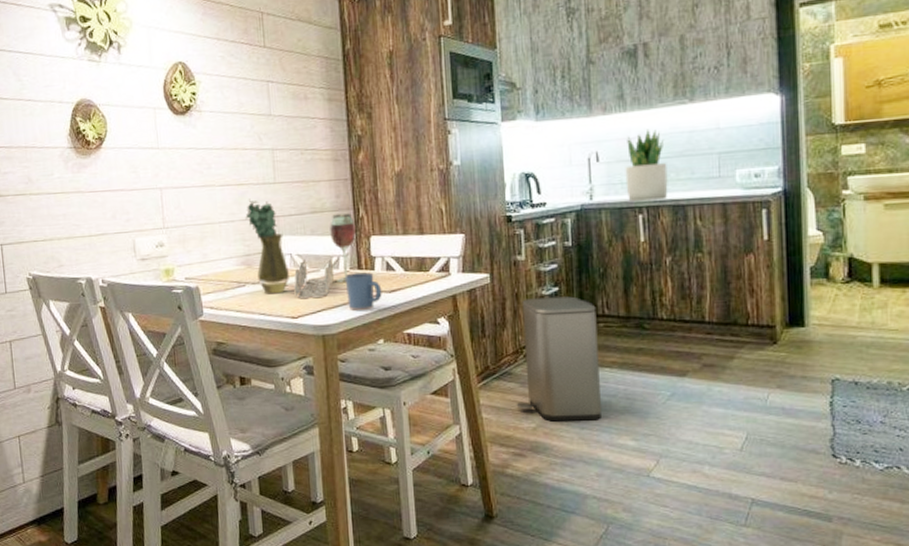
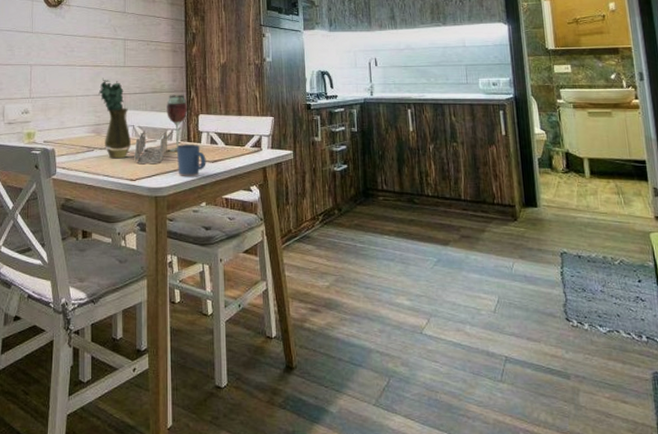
pedal bin: present [516,296,603,422] -> none [313,173,383,281]
planter: present [625,129,668,202] -> none [397,43,430,99]

